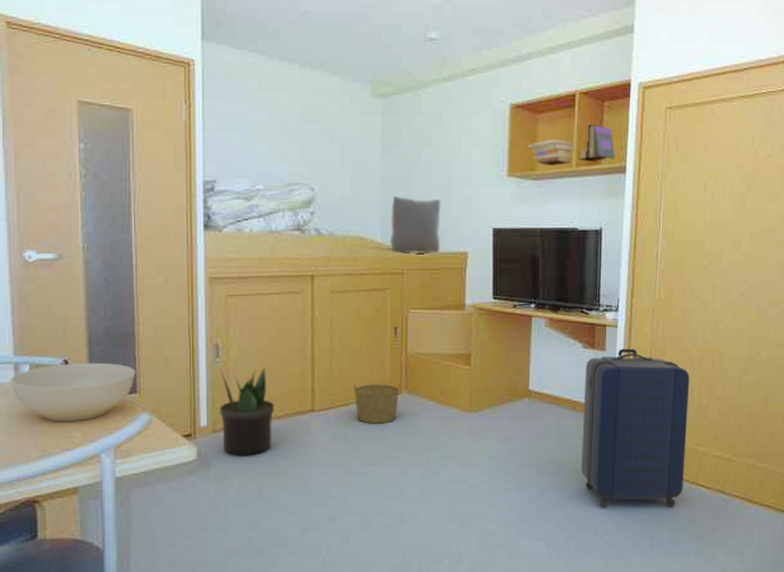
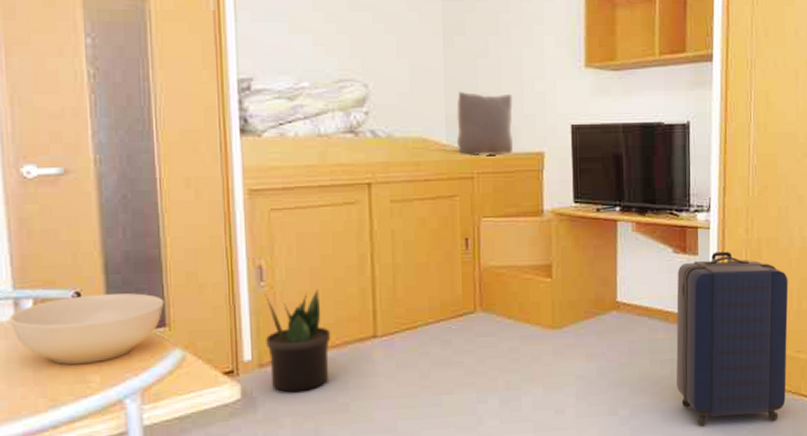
basket: present [354,384,400,424] -> none [421,302,474,348]
books: present [528,139,575,166] -> none [607,26,657,54]
books: present [578,124,616,163] -> none [661,8,702,50]

